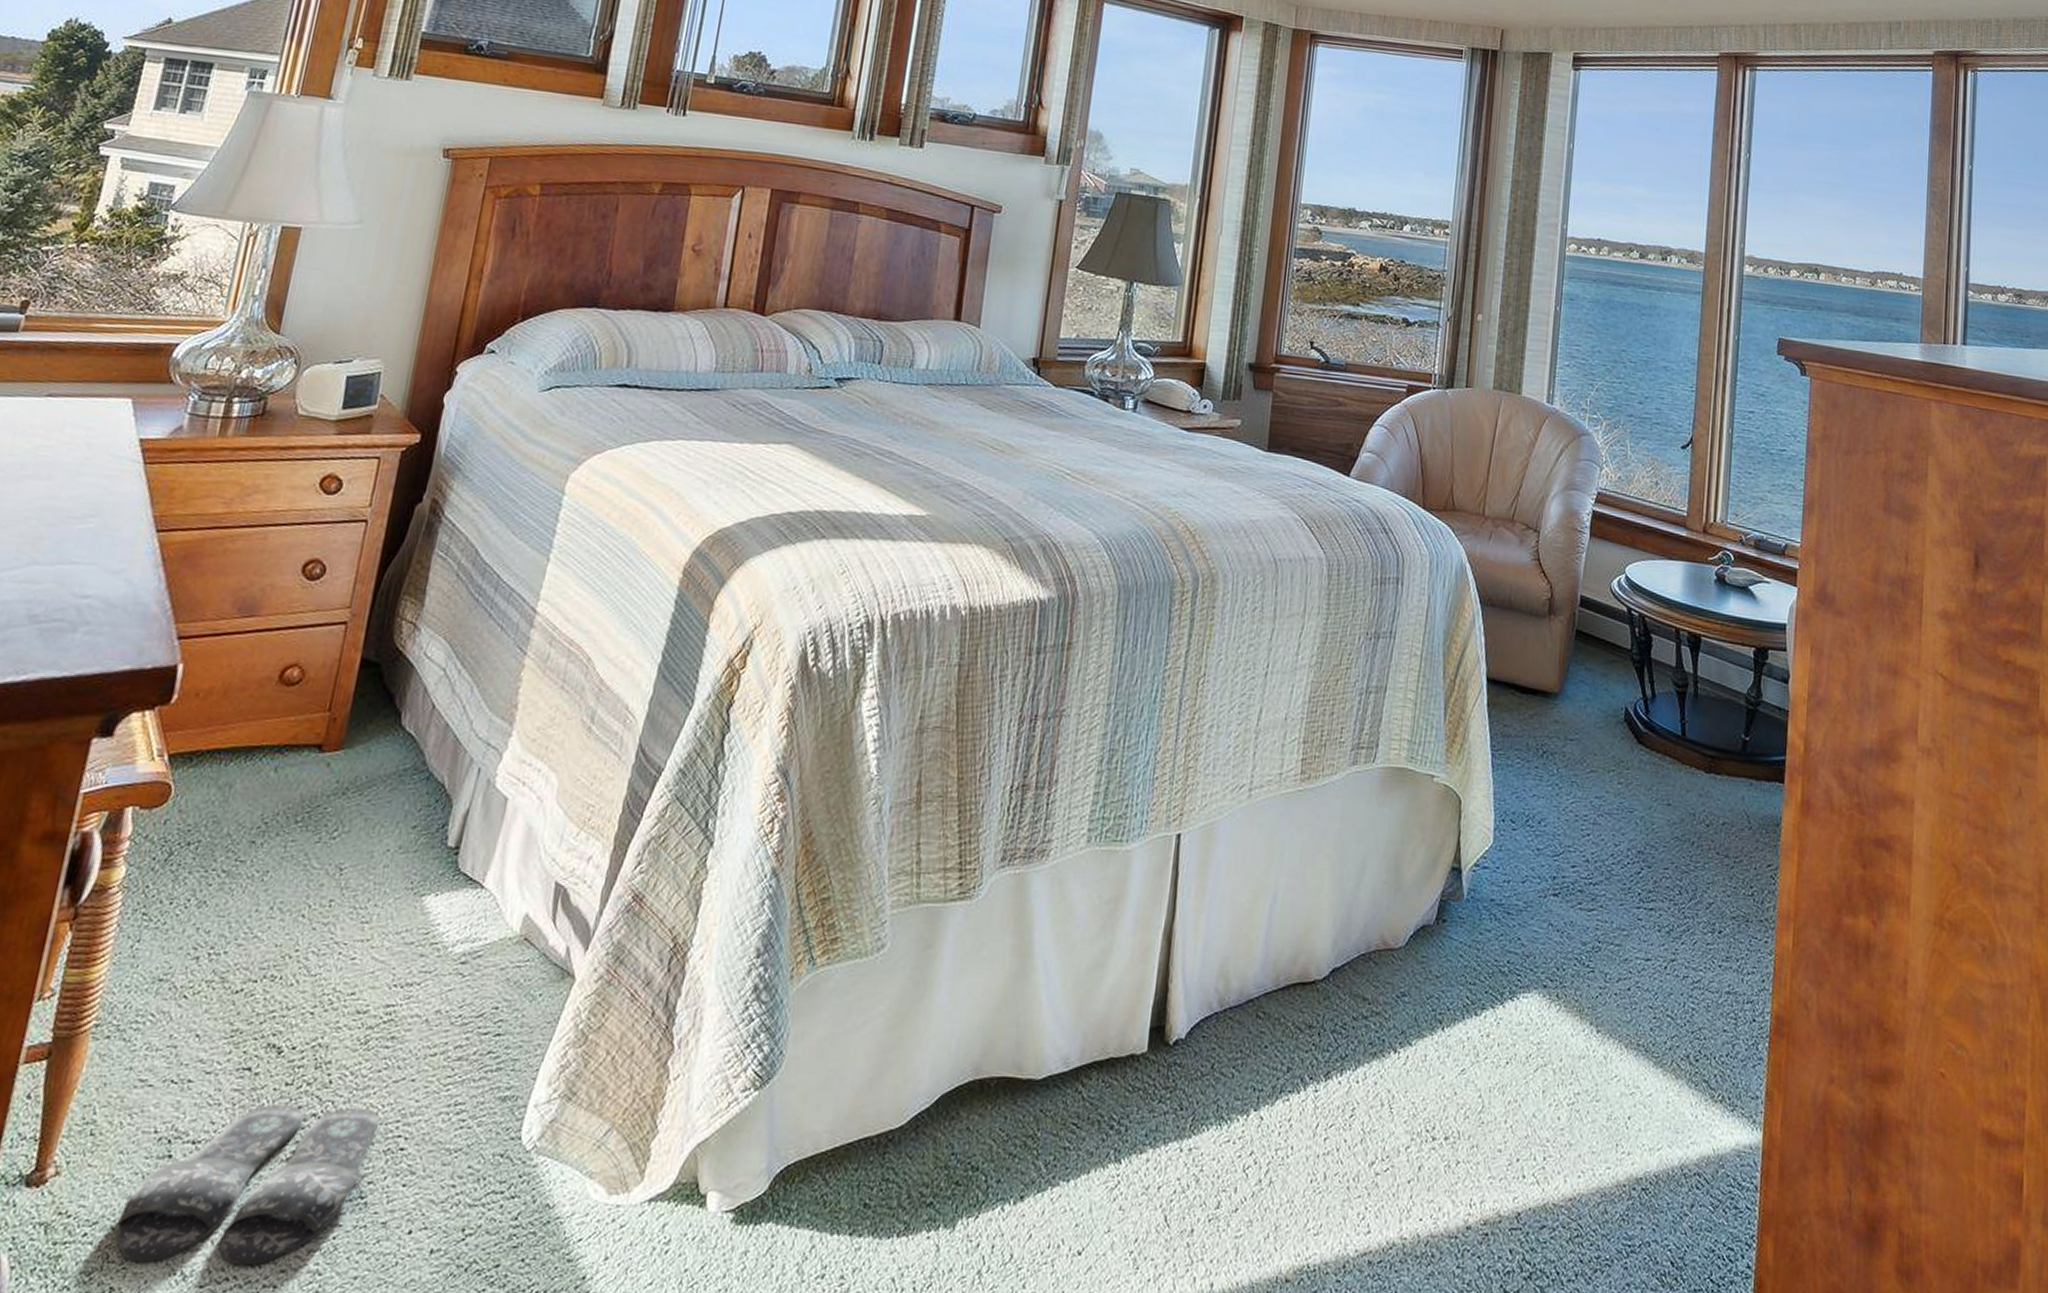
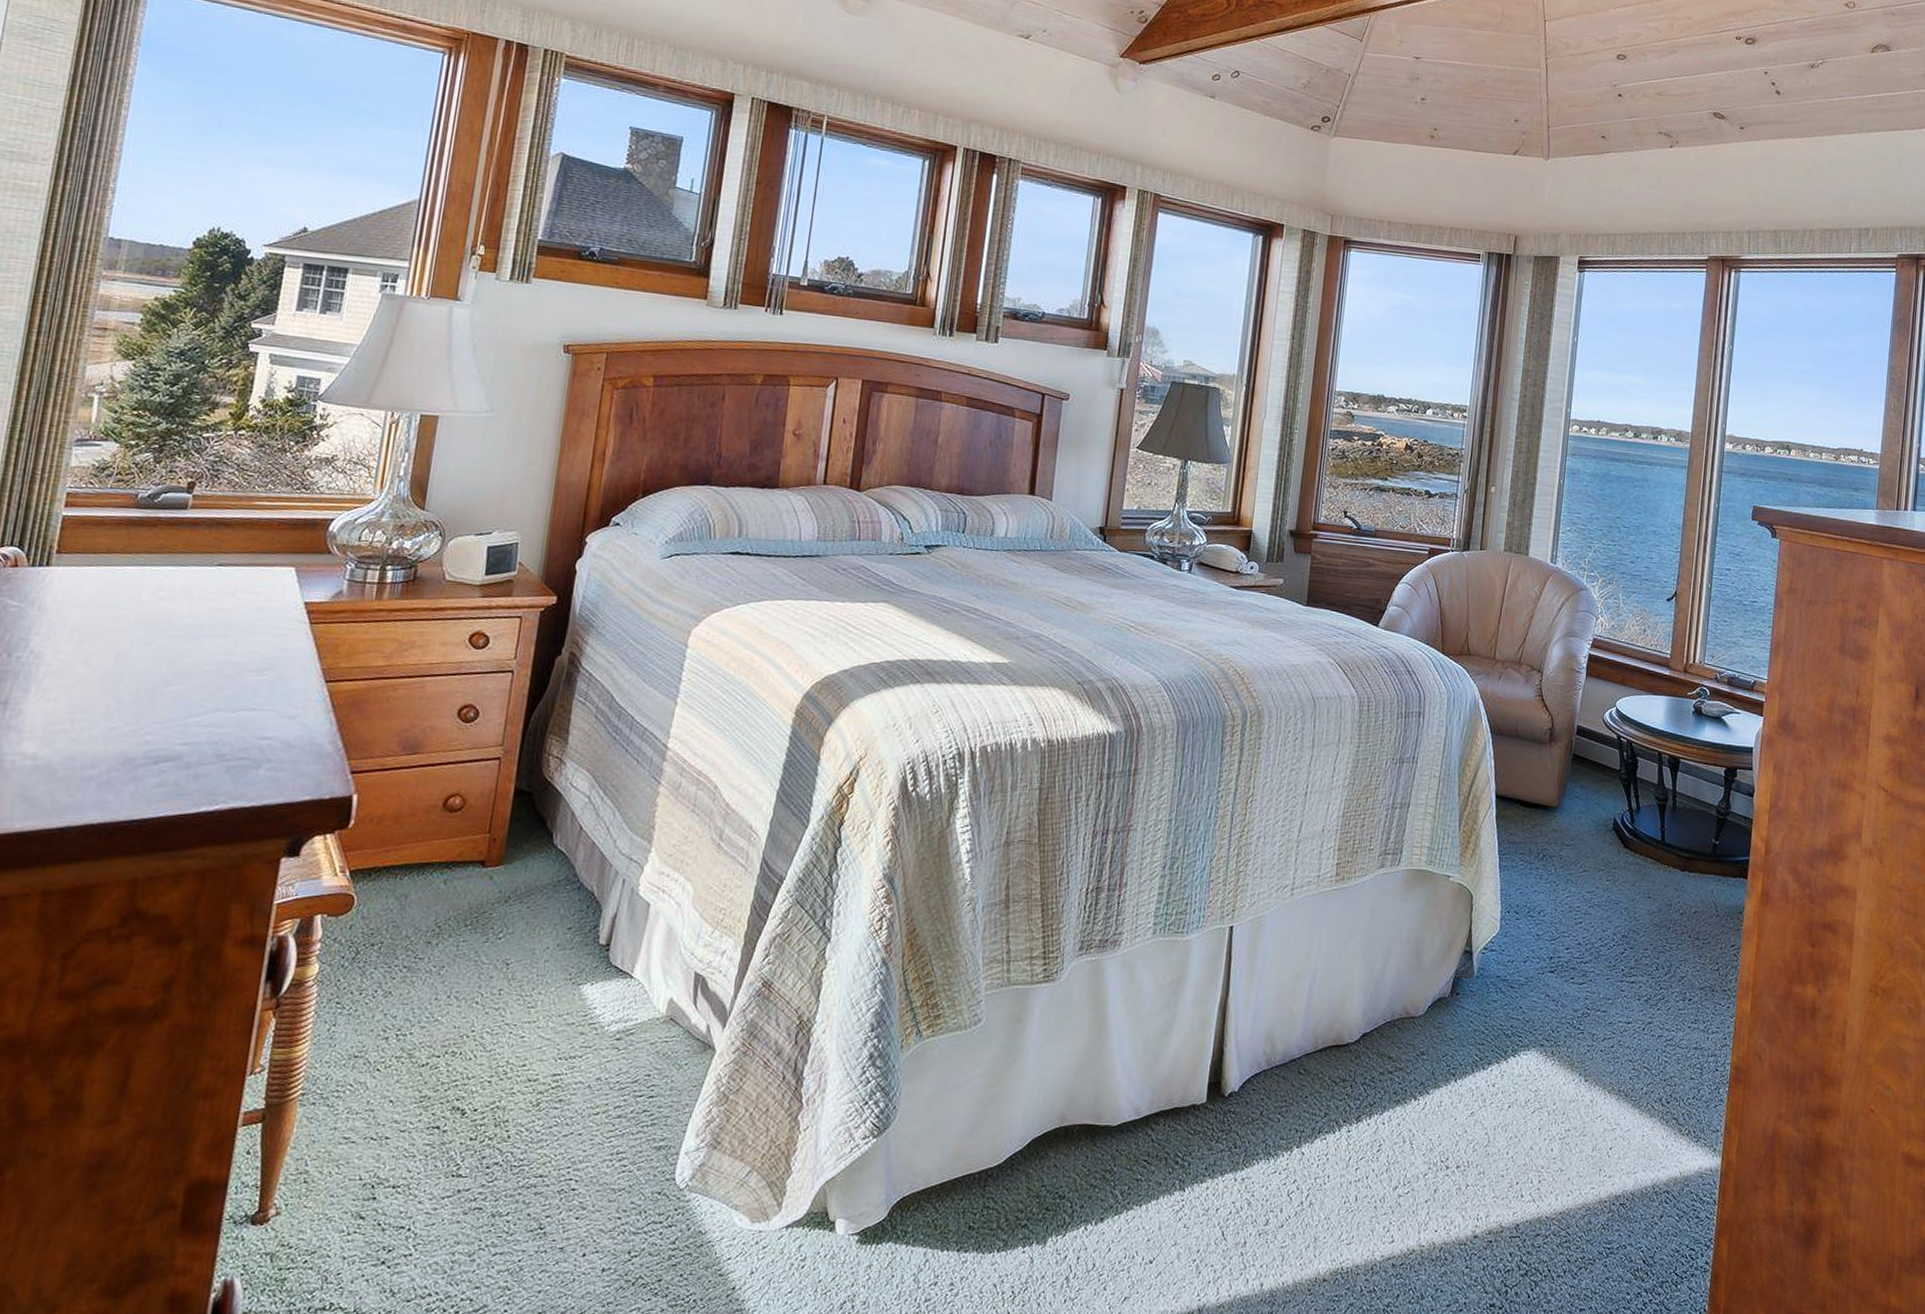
slippers: present [116,1104,381,1266] -> none [333,1155,554,1284]

